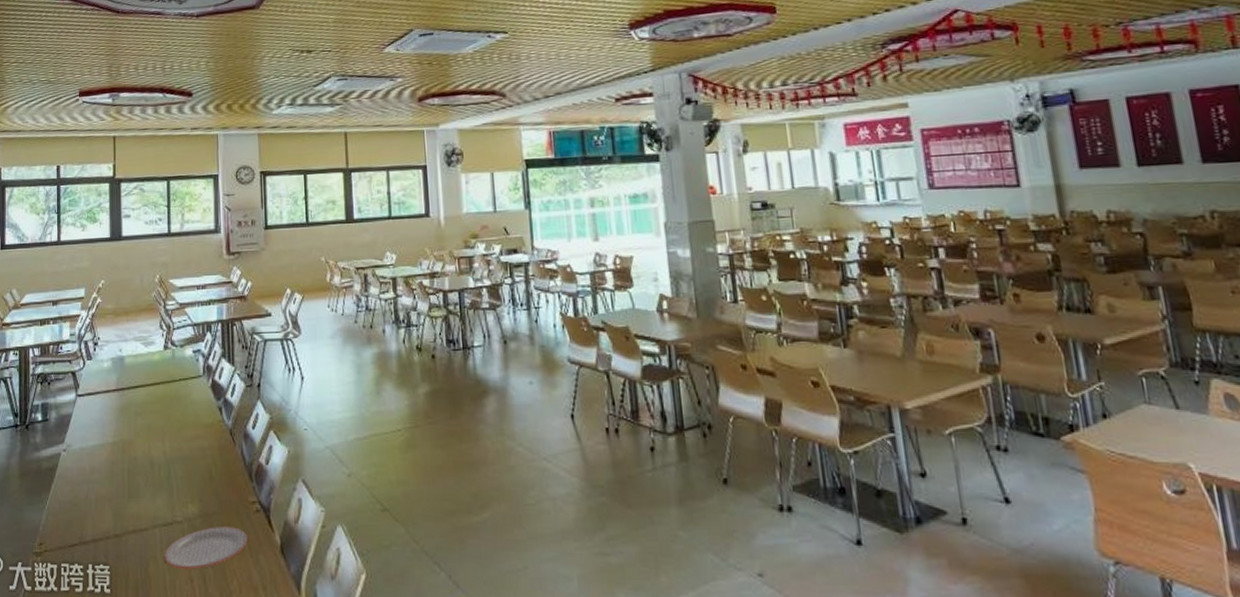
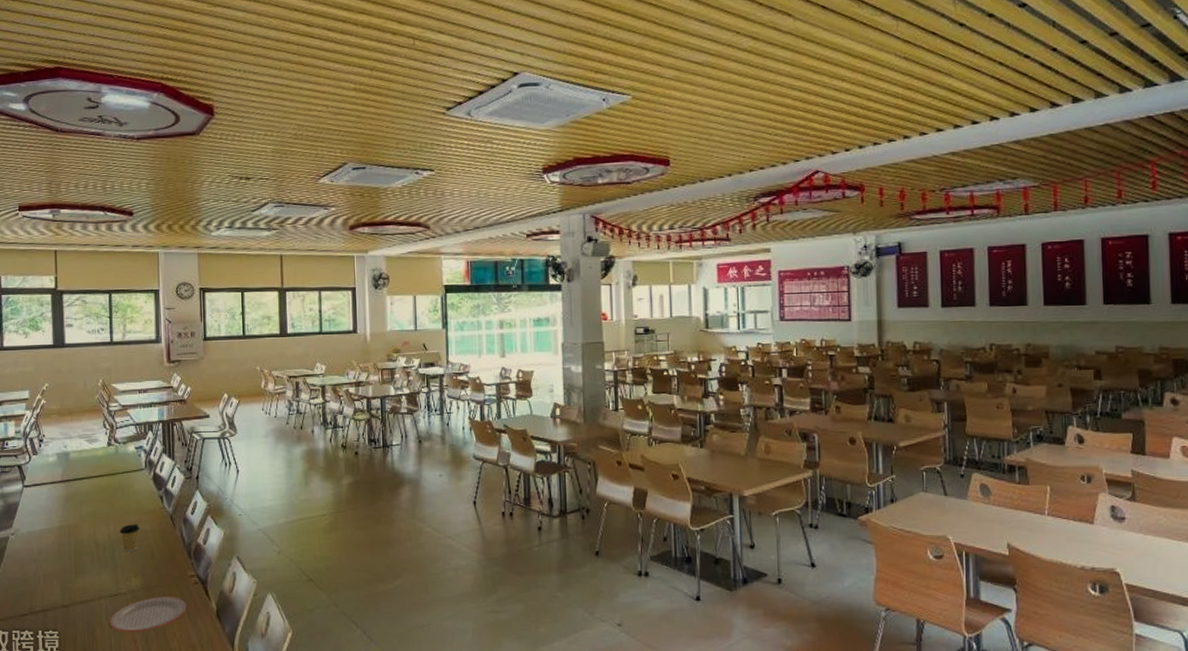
coffee cup: none [176,440,198,473] -> present [120,524,140,553]

